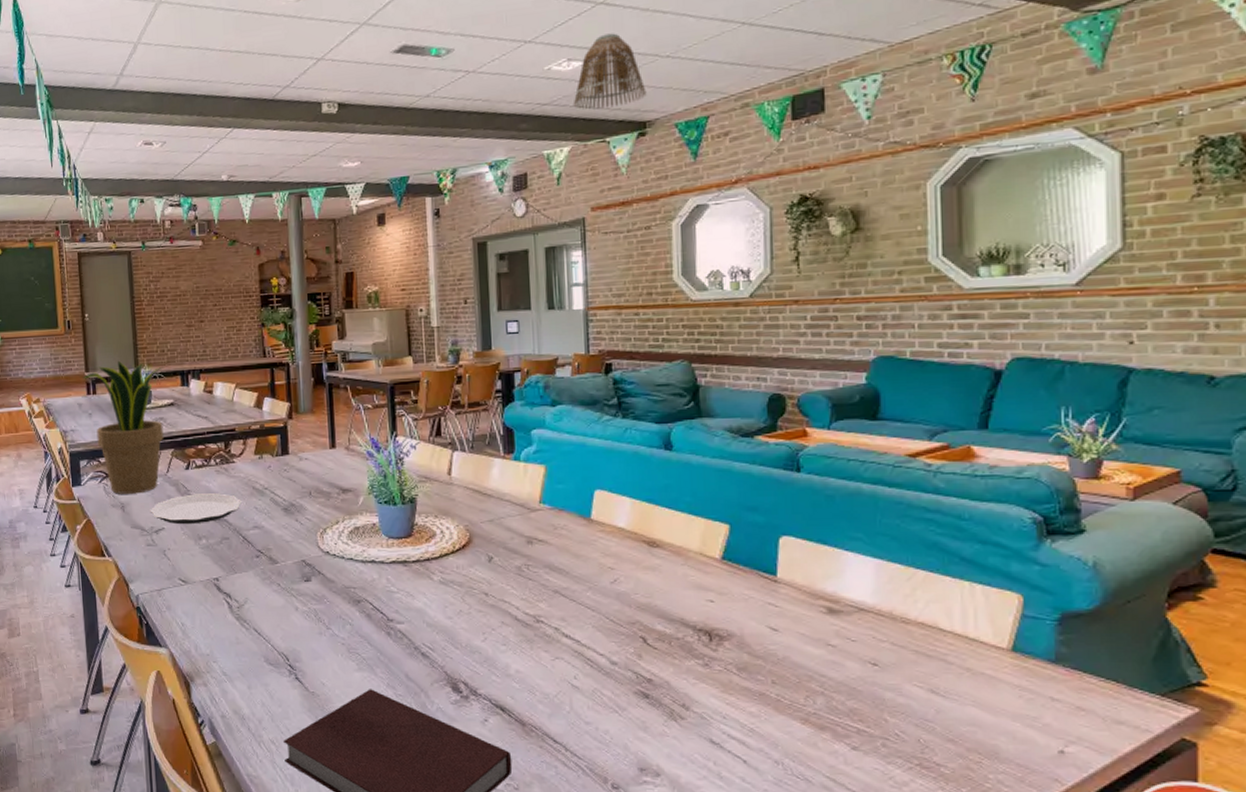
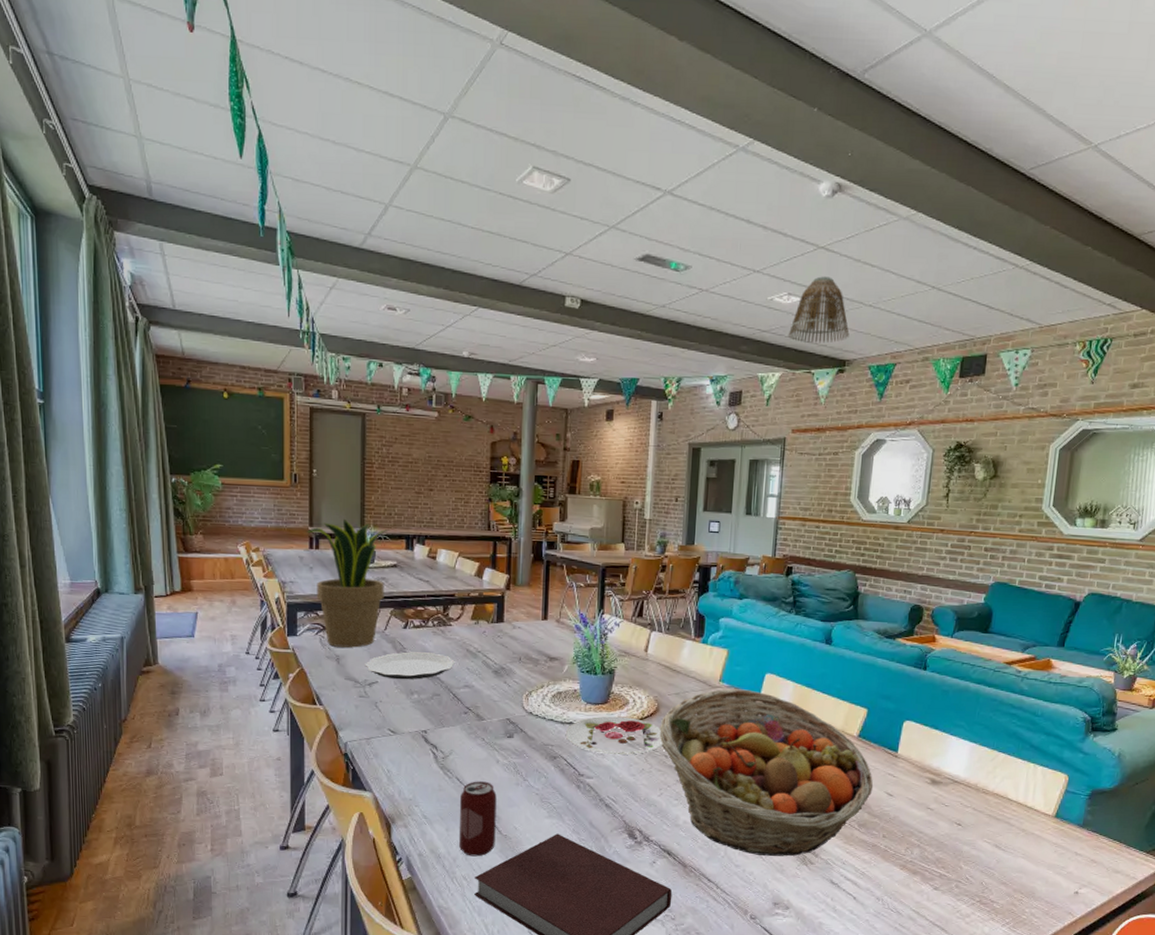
beverage can: none [259,632,303,717] -> present [459,781,497,857]
plate: none [367,551,480,596] -> present [565,716,663,755]
fruit basket: none [475,510,751,710] -> present [659,689,874,857]

